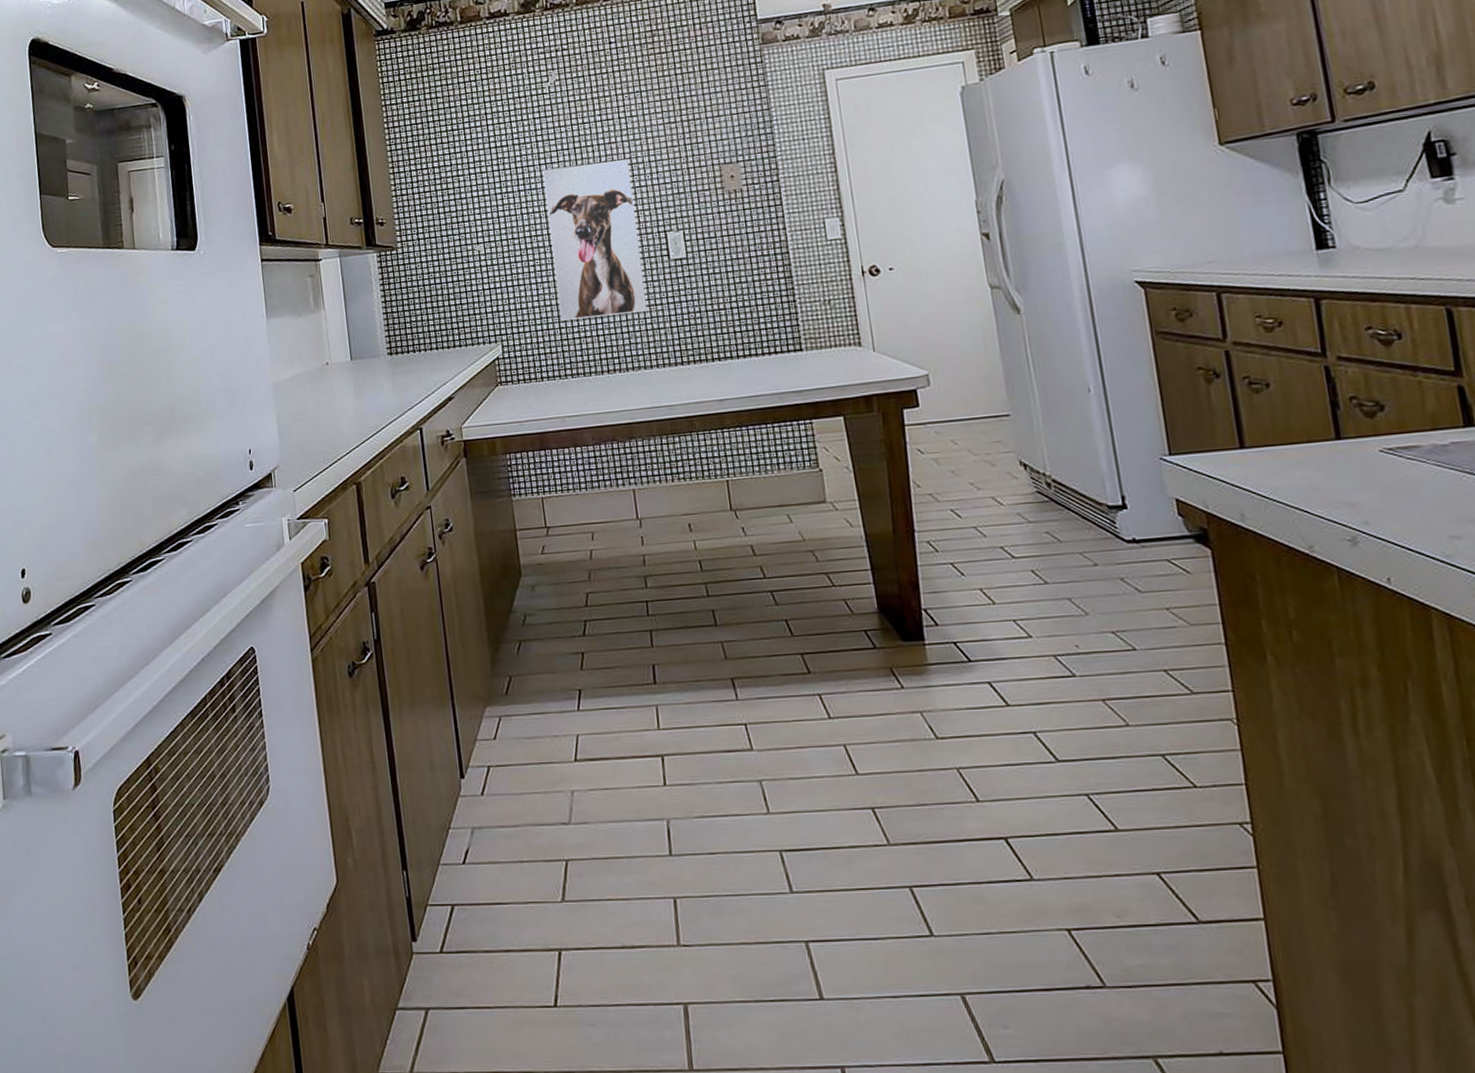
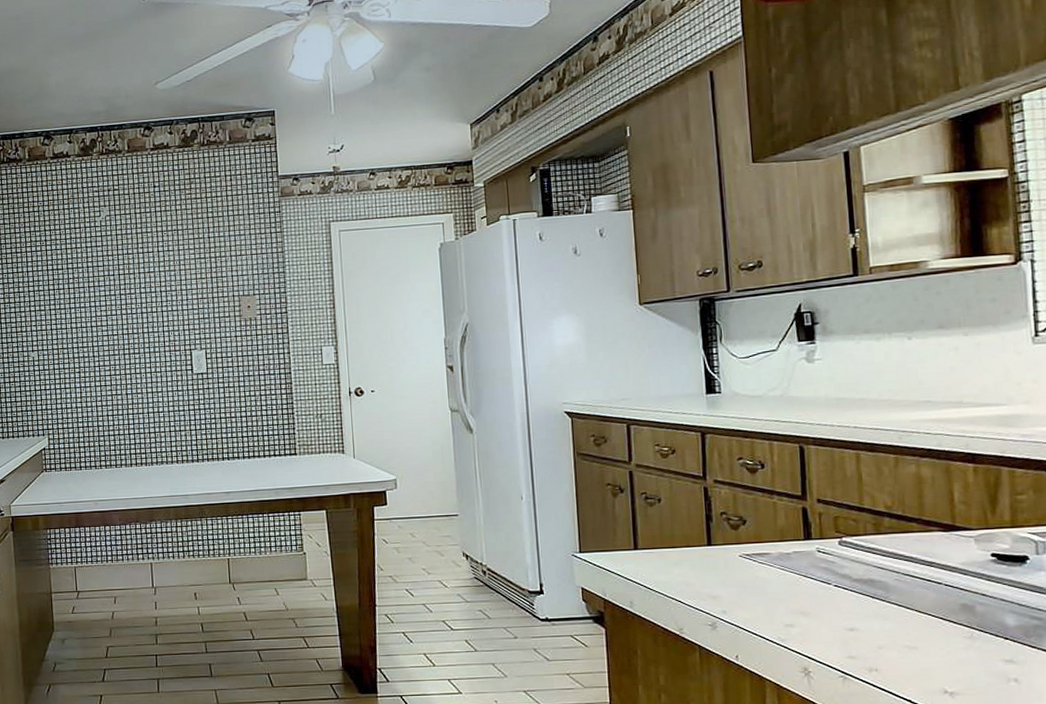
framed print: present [542,159,647,321] -> none [91,287,172,420]

